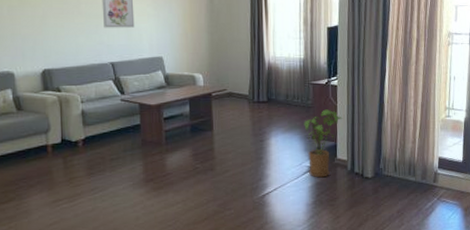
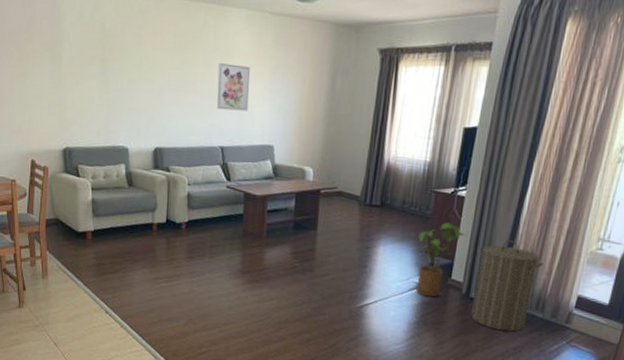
laundry hamper: none [355,117,408,198] -> present [471,239,544,332]

